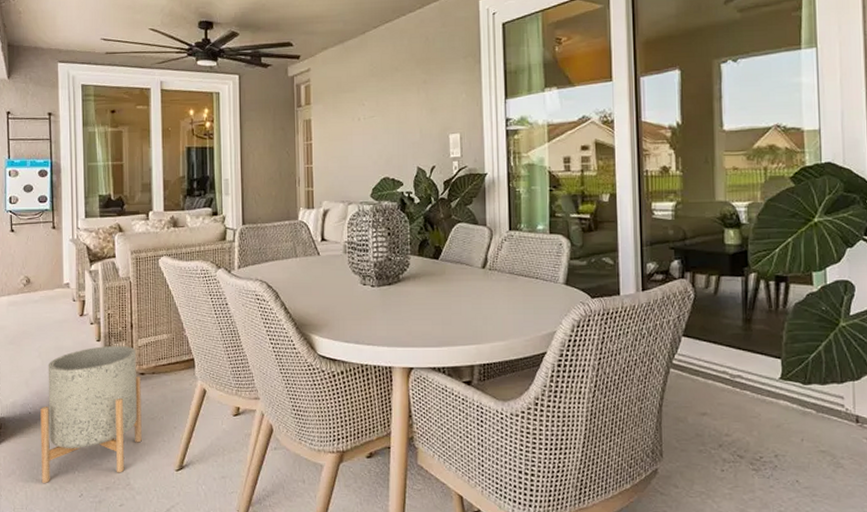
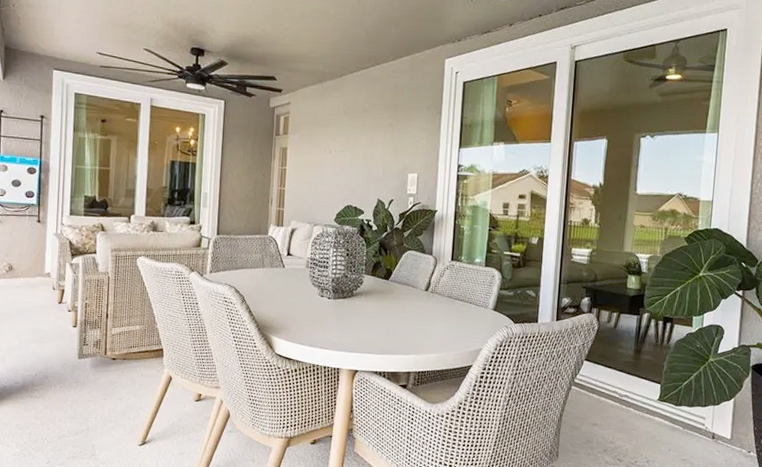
planter: present [40,345,142,484] -> none [11,332,112,451]

